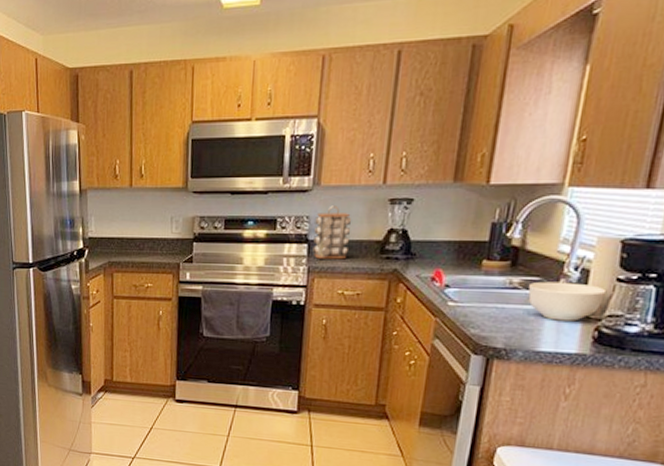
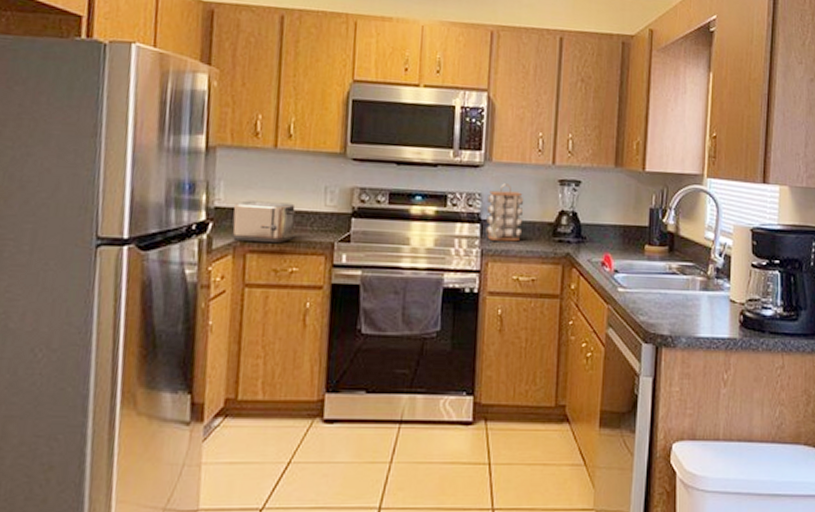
toaster: none [102,231,148,265] -> present [232,200,296,244]
bowl: present [528,281,607,322] -> none [685,267,746,306]

